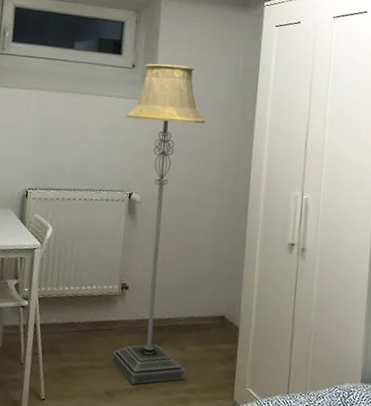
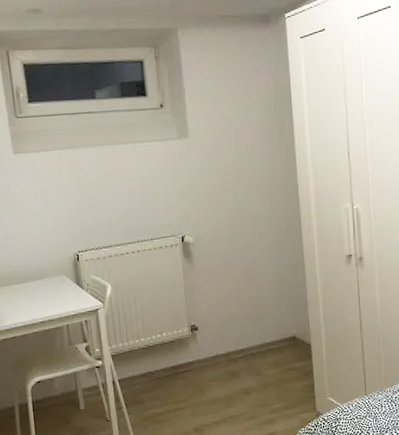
floor lamp: present [111,63,206,385] -> none [163,96,267,416]

